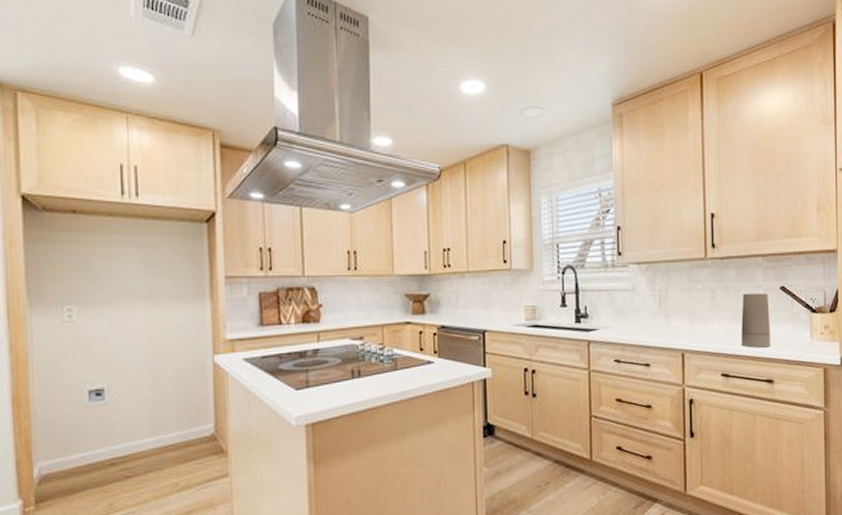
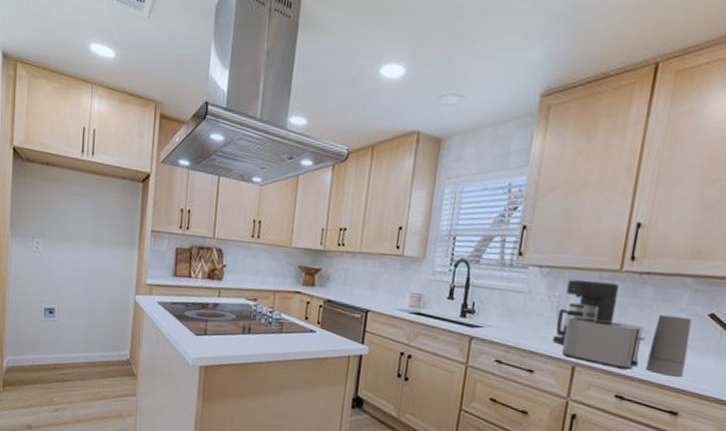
coffee maker: none [660,270,708,336] -> present [552,280,620,346]
toaster: none [671,305,736,350] -> present [562,316,646,370]

